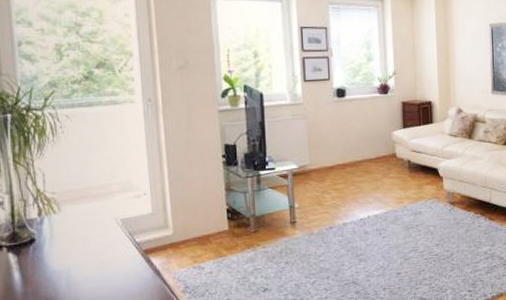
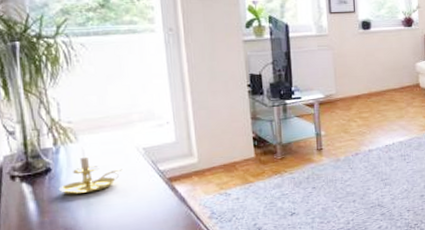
candle holder: none [41,216,101,266] -> present [58,145,123,195]

